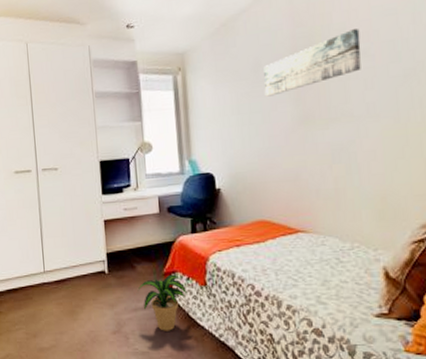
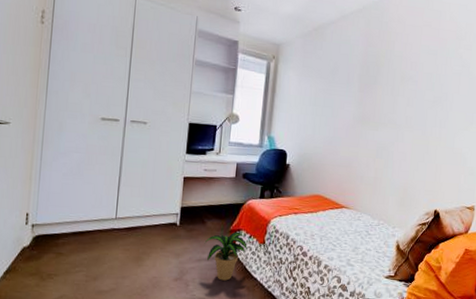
wall art: present [264,29,361,97] -> none [337,58,411,97]

